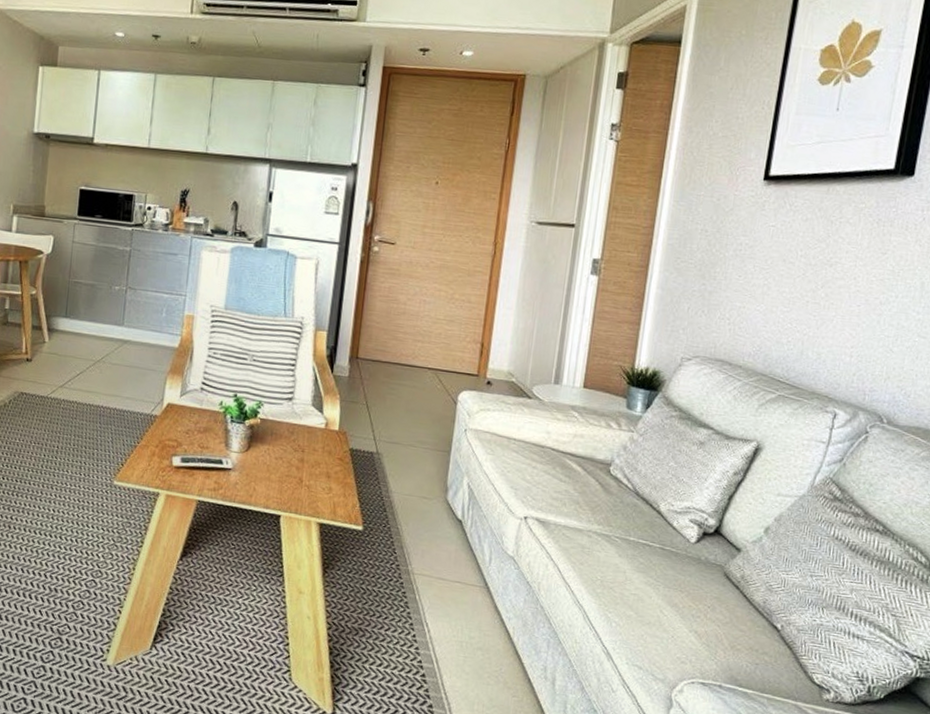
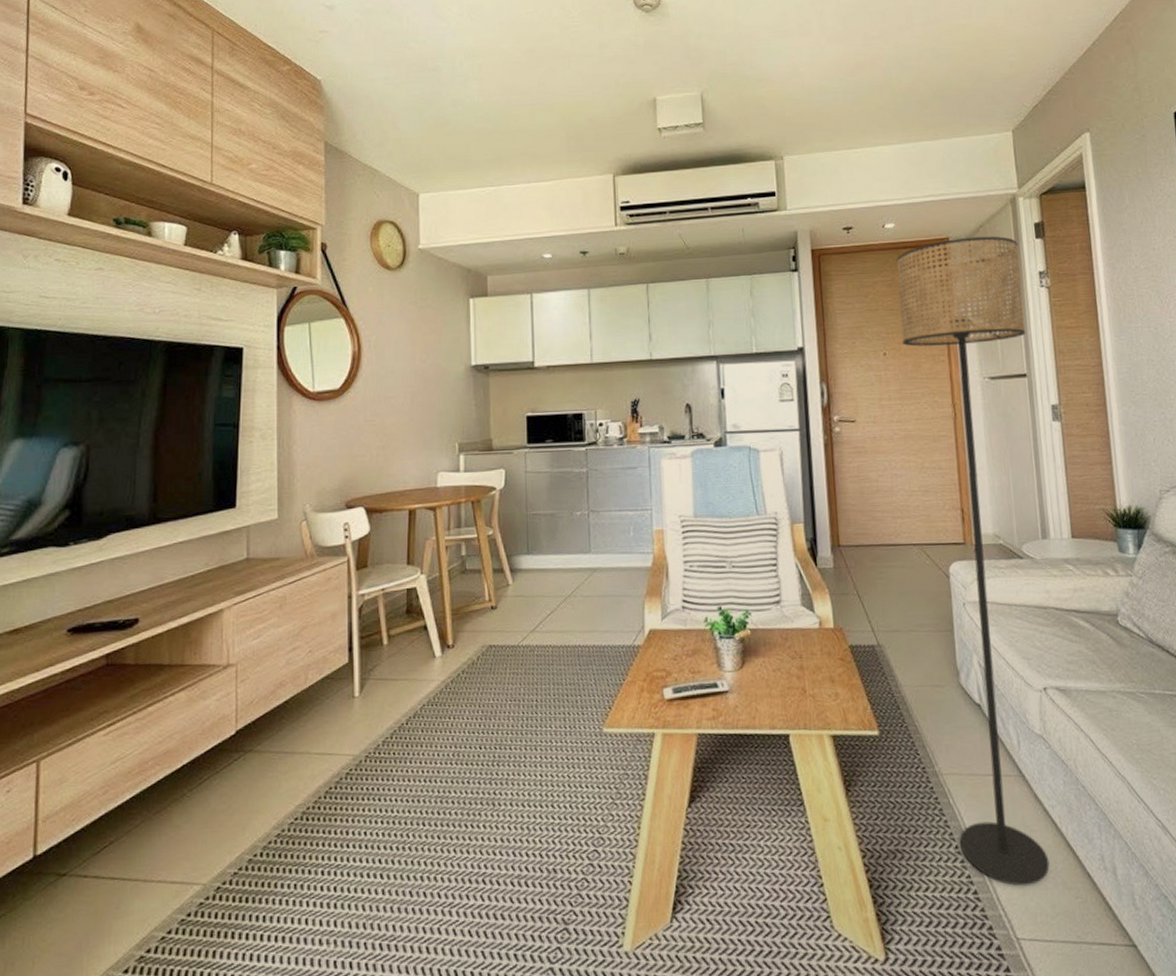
floor lamp: none [417,76,597,679] -> present [896,236,1050,886]

